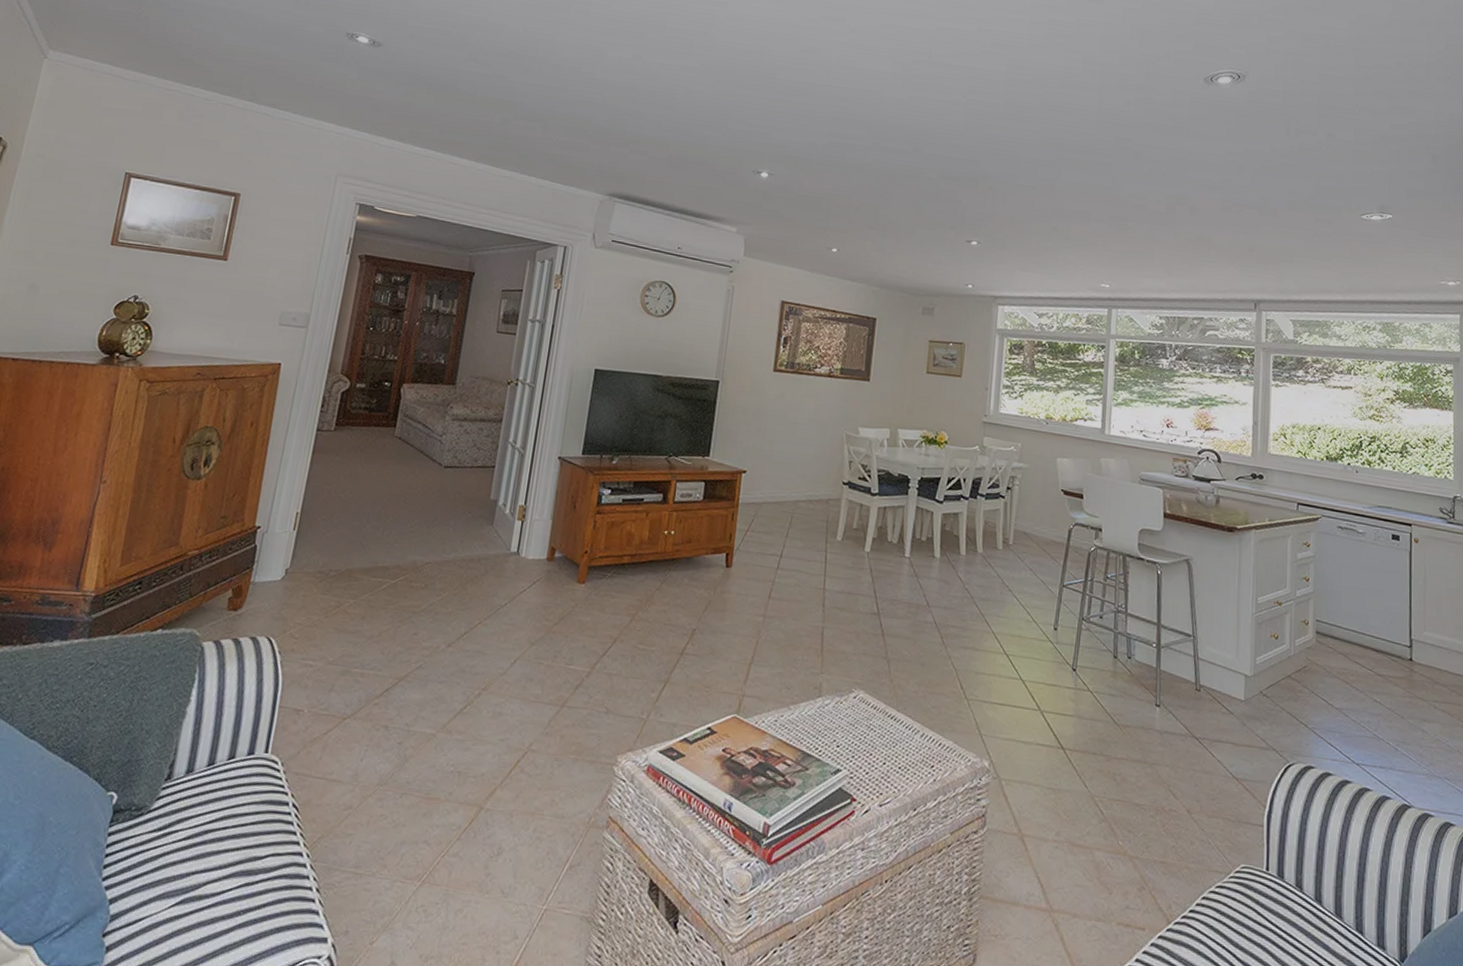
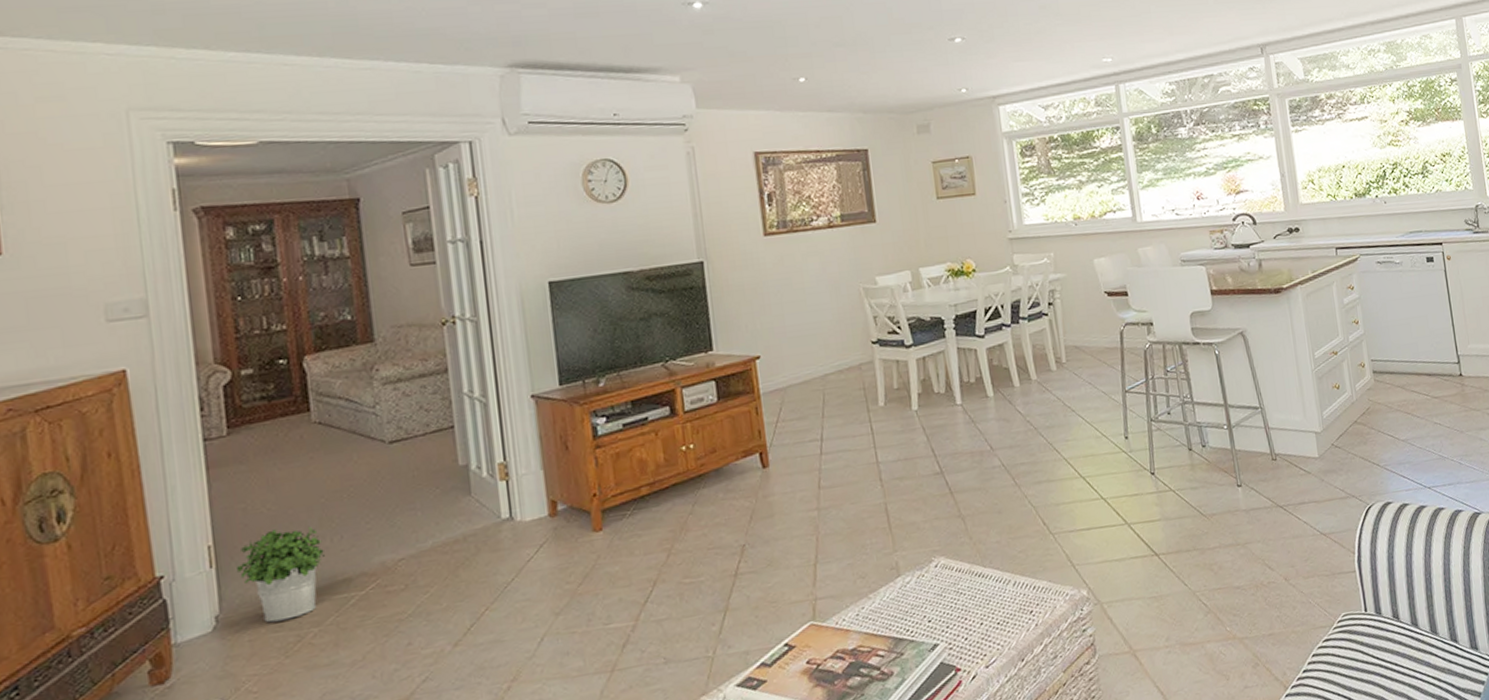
potted plant: none [310,512,377,587] -> present [235,526,325,623]

